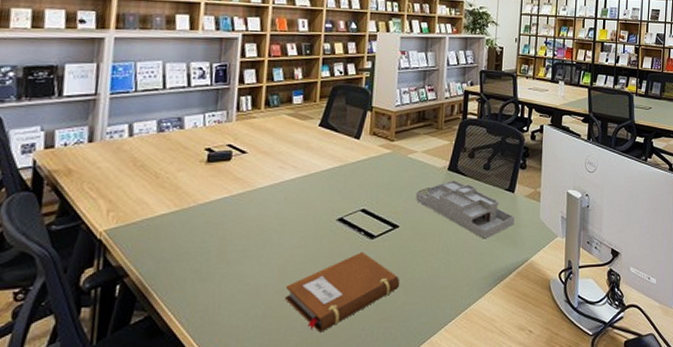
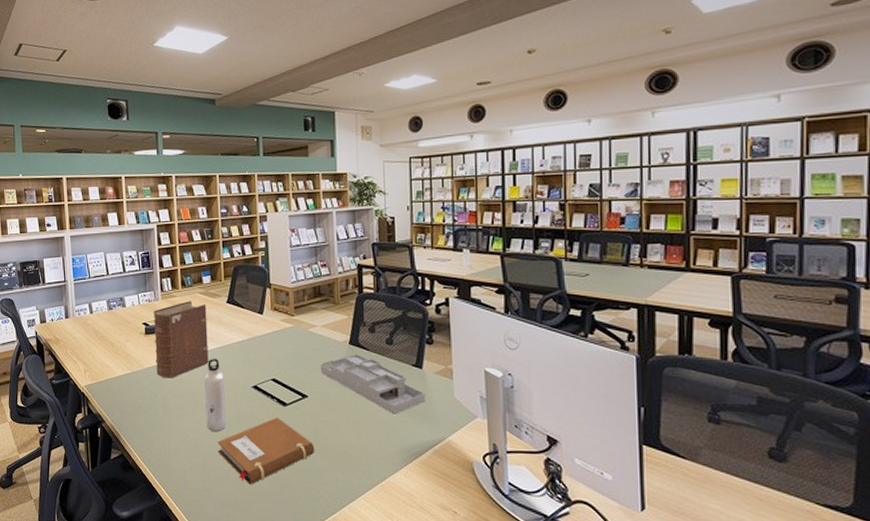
book: none [215,123,294,215] -> present [154,301,209,378]
water bottle: none [274,188,305,274] -> present [204,358,227,431]

